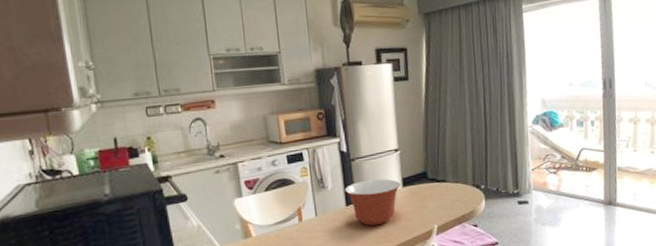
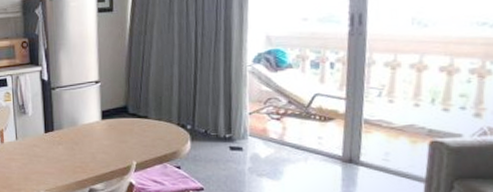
mixing bowl: present [345,178,401,226] -> none [44,109,100,154]

